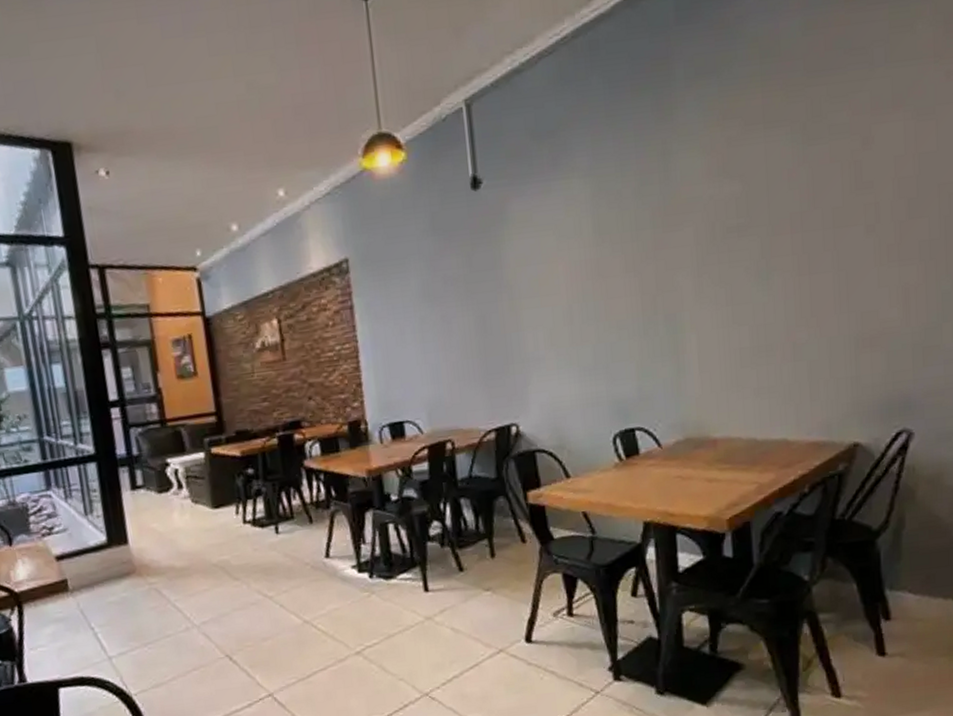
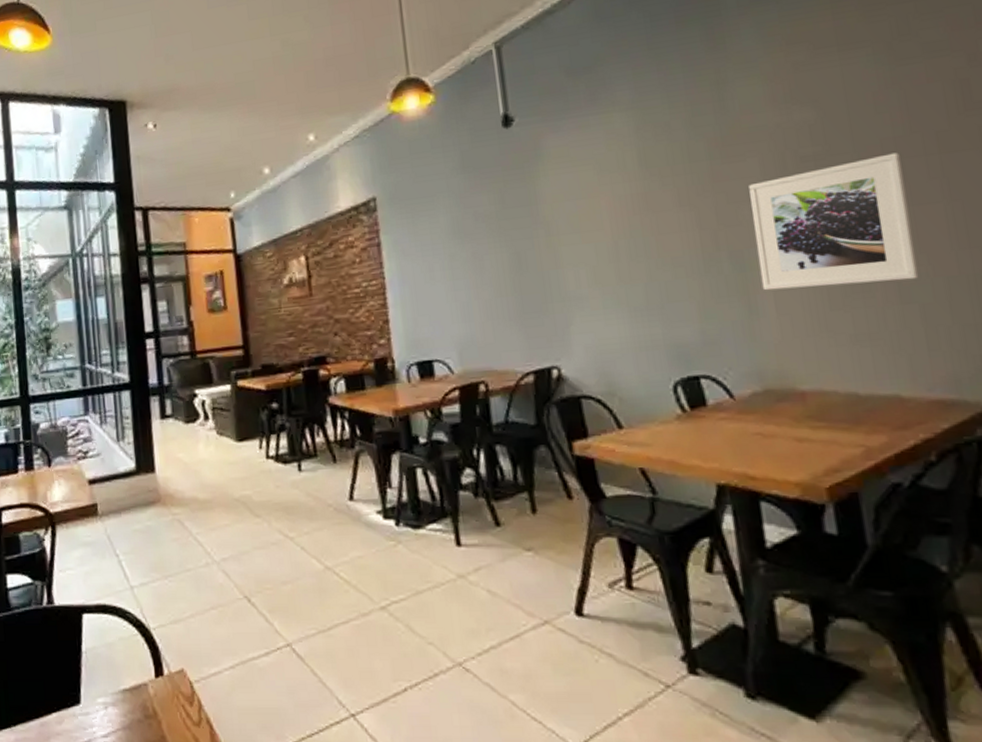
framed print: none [684,226,809,351] -> present [749,152,919,291]

